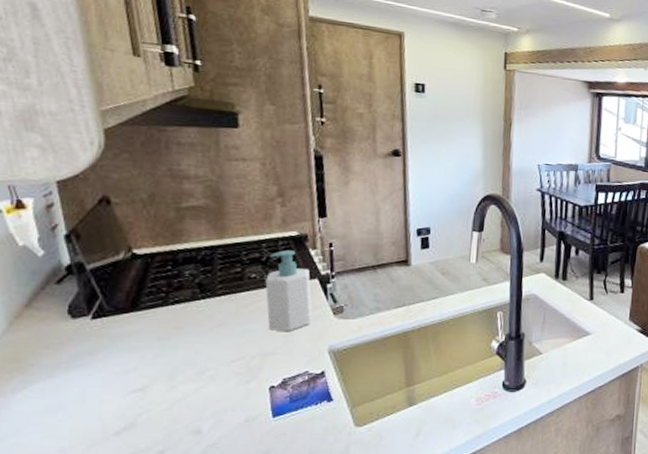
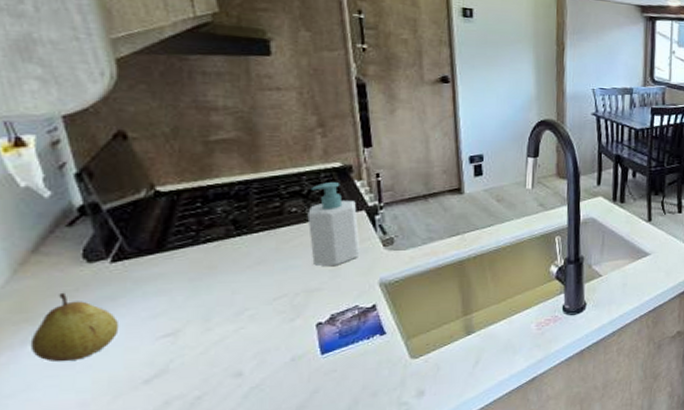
fruit: none [20,345,96,409] -> present [30,292,120,361]

